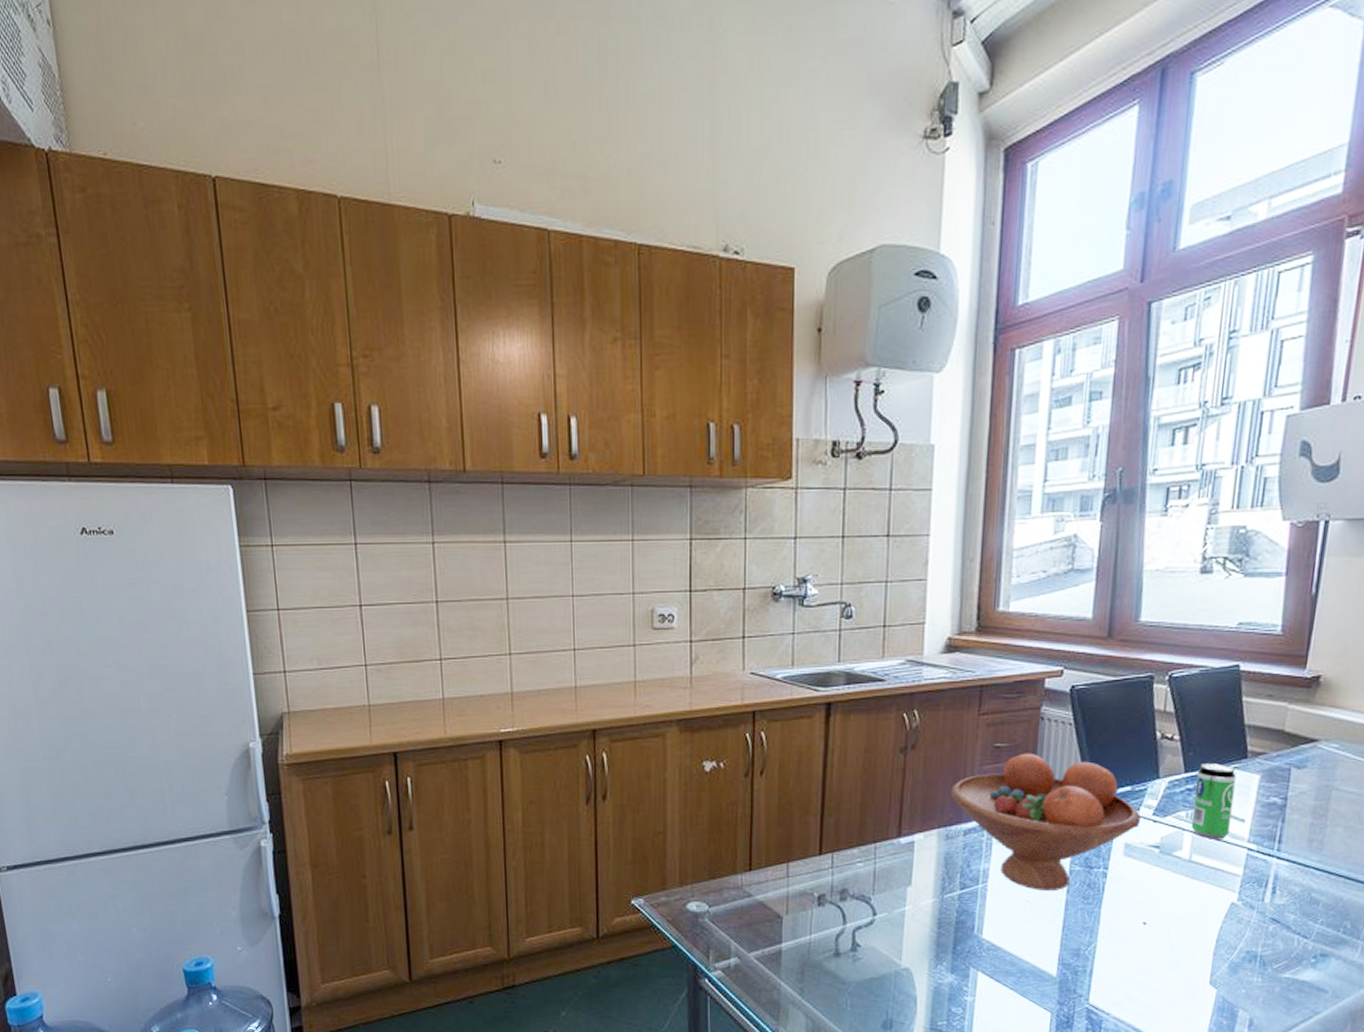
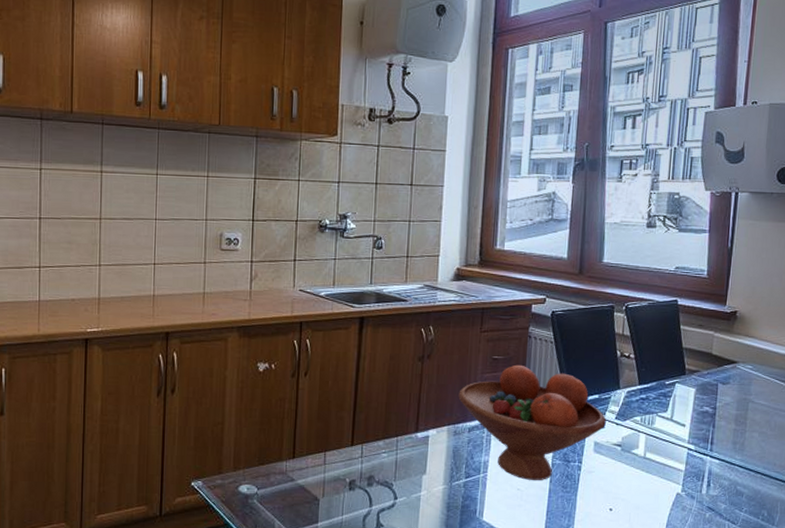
beverage can: present [1191,763,1236,839] -> none [644,378,678,441]

